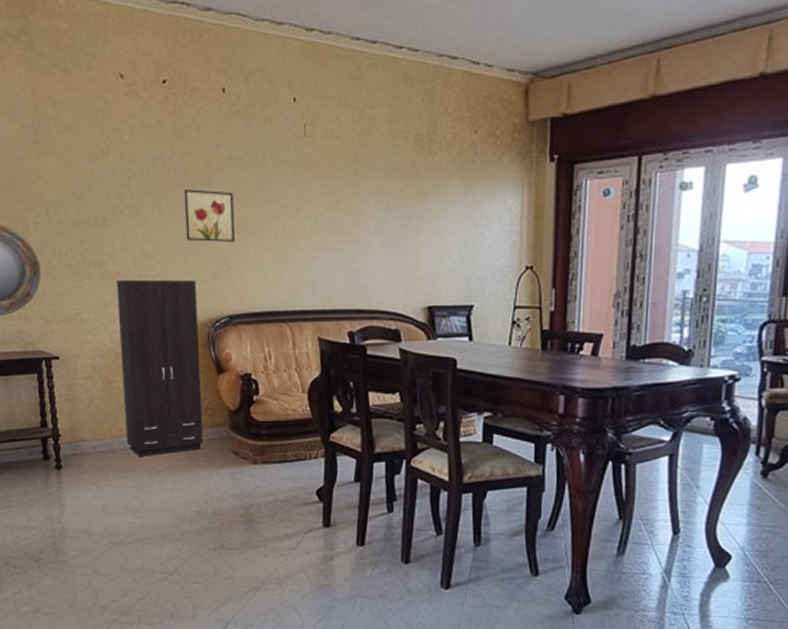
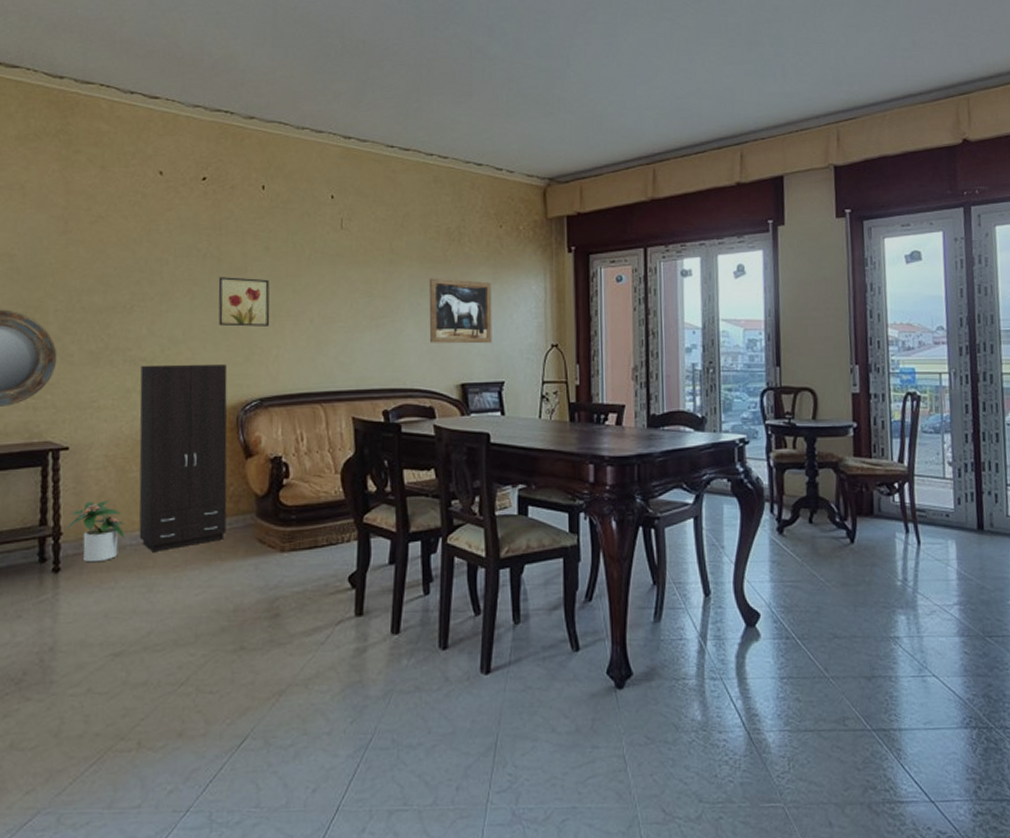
potted plant: none [64,407,114,463] -> present [66,500,125,563]
wall art: none [396,191,463,264] -> present [429,278,492,344]

